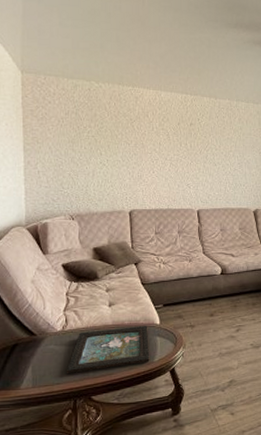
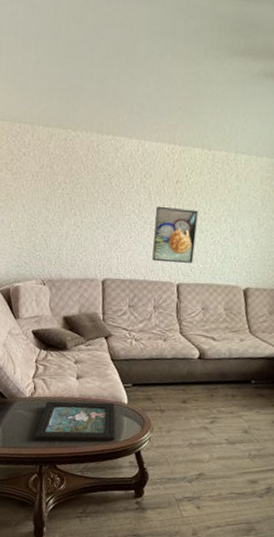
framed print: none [174,144,211,192] -> present [152,206,198,263]

